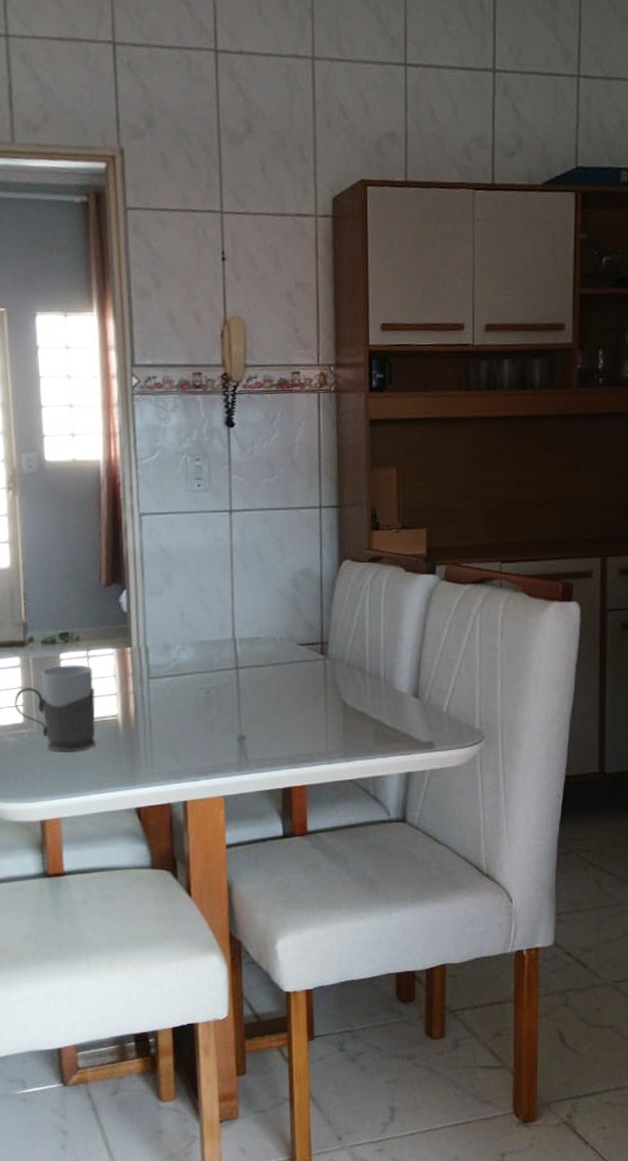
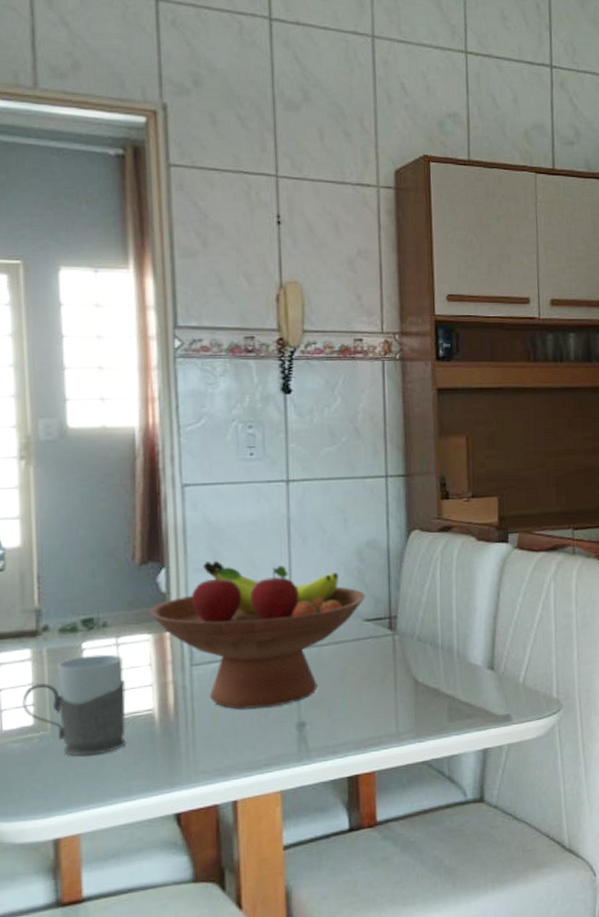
fruit bowl: none [113,584,300,720] -> present [149,560,366,710]

